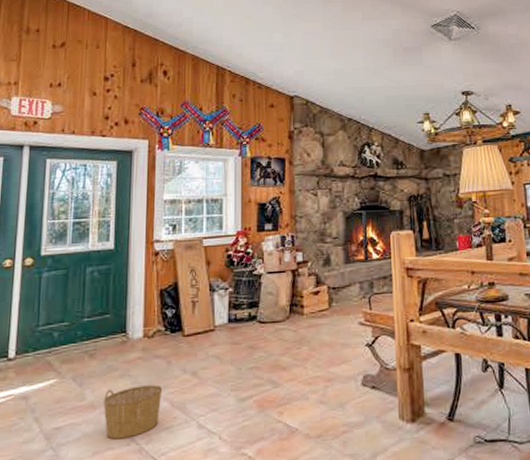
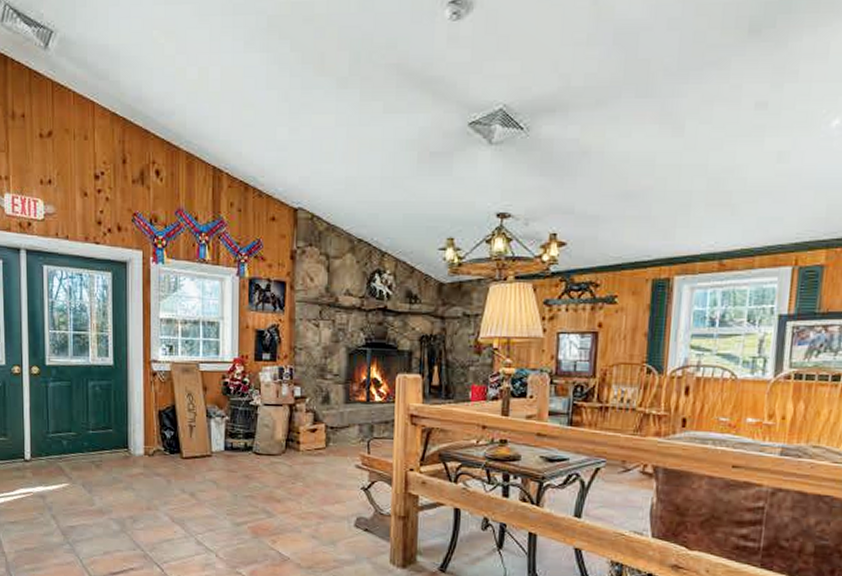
basket: present [103,385,163,440] -> none [110,499,164,544]

